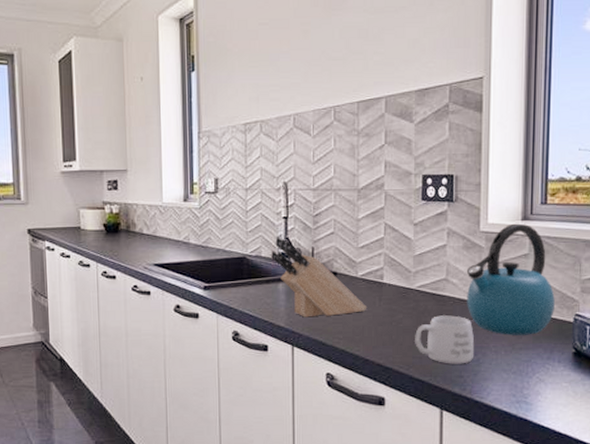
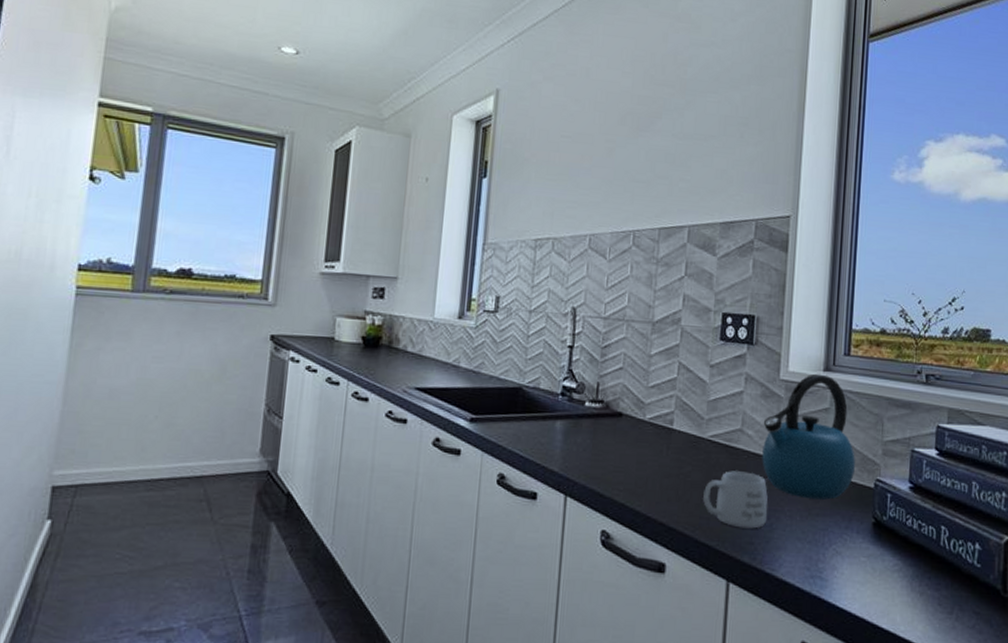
knife block: present [271,237,367,318] -> none [551,367,654,463]

